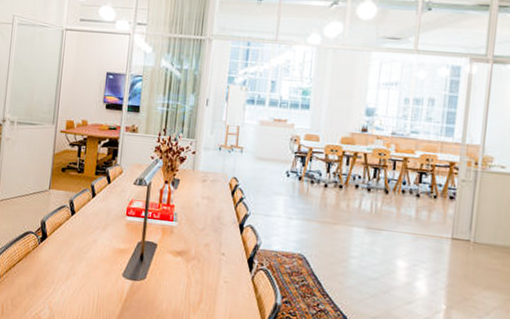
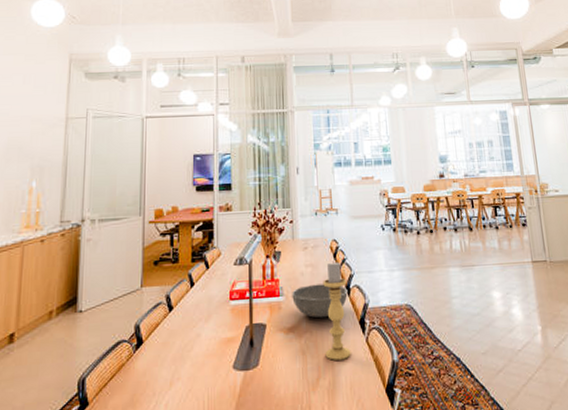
bowl: none [185,216,241,250] -> present [292,284,348,318]
candle holder: none [209,197,240,292] -> present [323,260,351,361]

